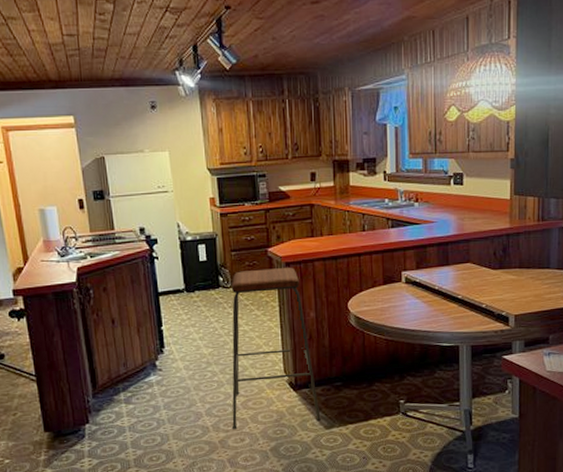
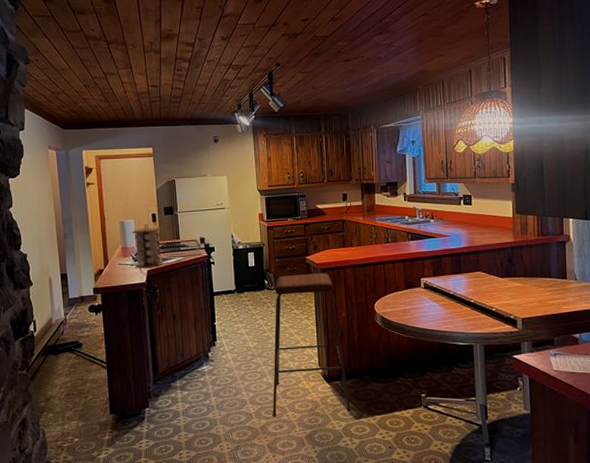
spice rack: none [55,210,97,265] -> present [132,223,164,268]

